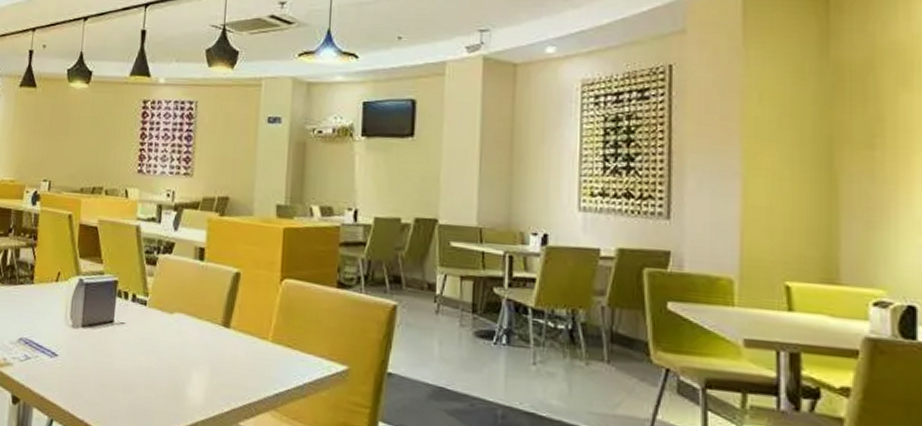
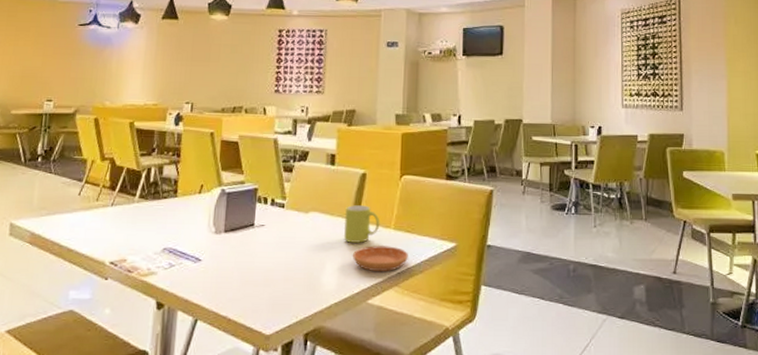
mug: none [212,309,256,355] -> present [343,205,380,244]
saucer: none [223,358,289,391] -> present [353,246,408,272]

